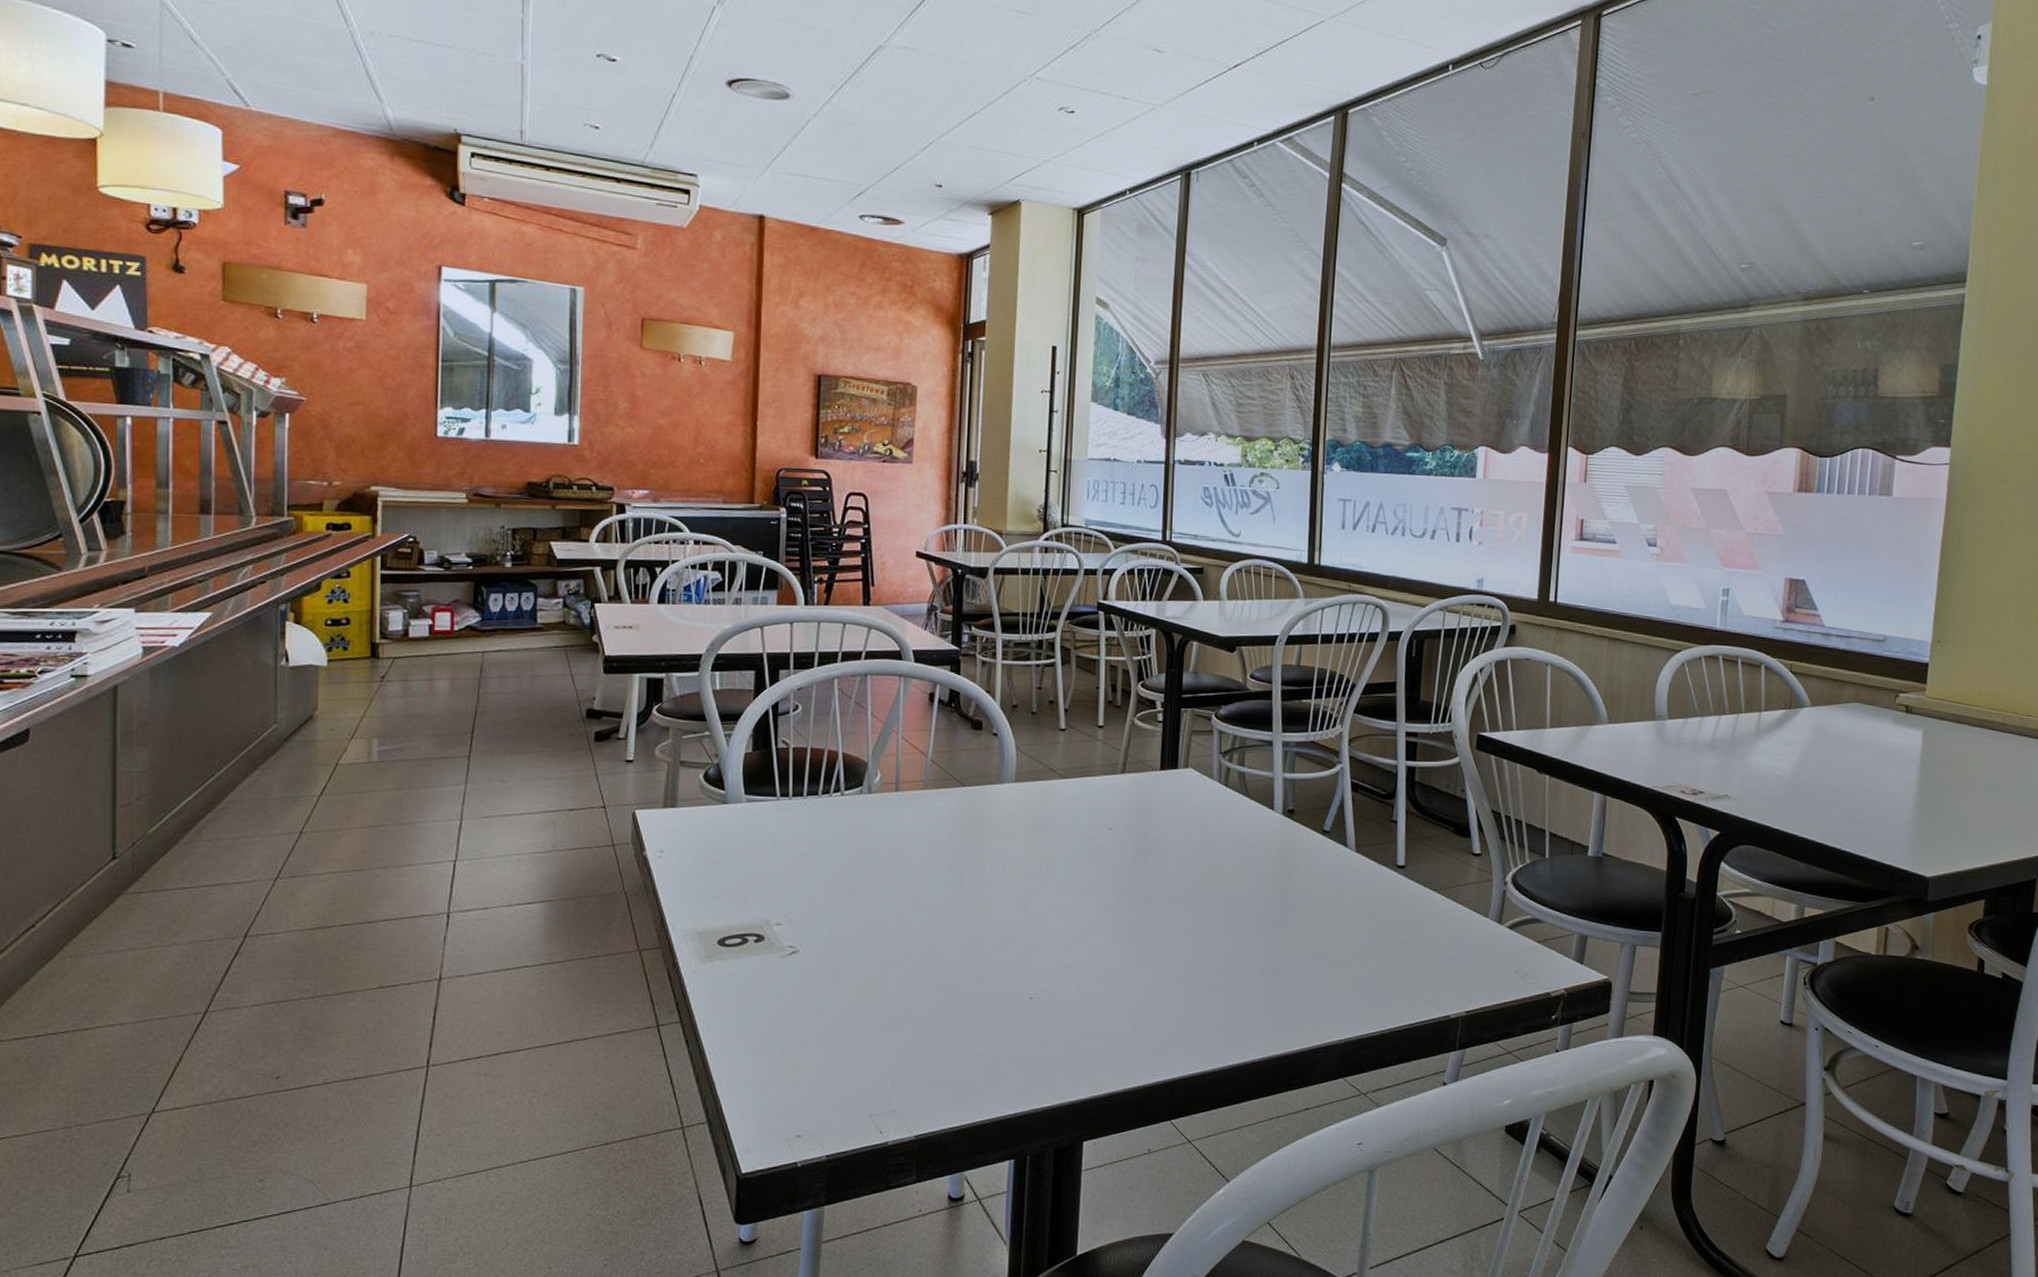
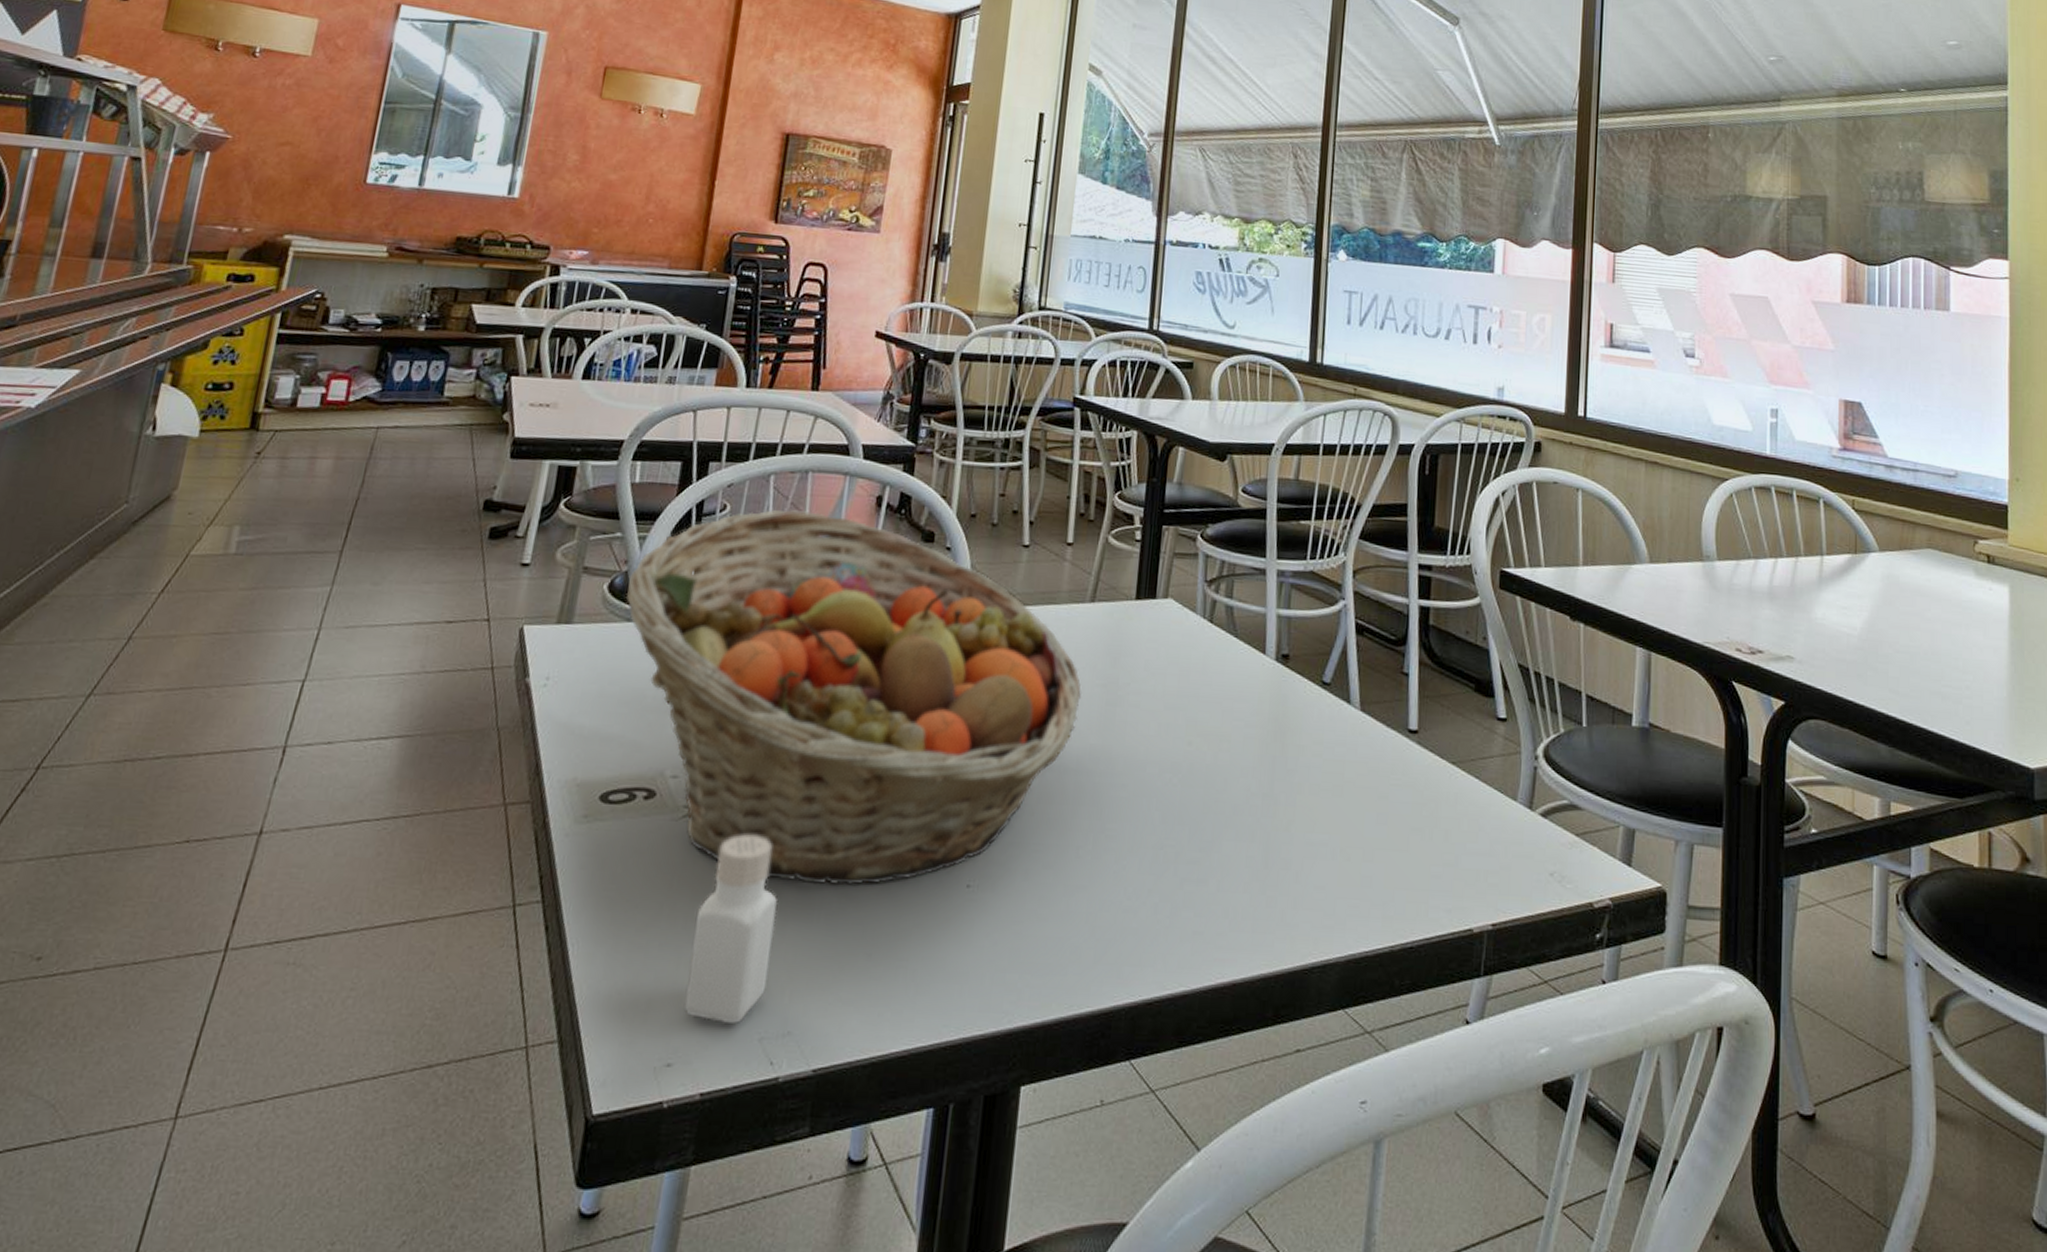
fruit basket: none [719,707,1117,1002] -> present [625,510,1081,885]
pepper shaker: none [806,966,875,1105] -> present [684,834,778,1023]

